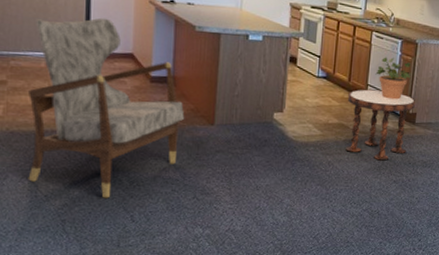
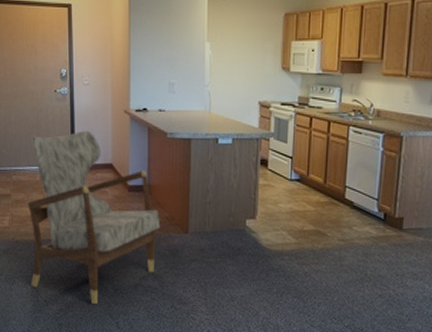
side table: present [344,89,415,161] -> none [322,191,402,272]
potted plant: present [375,57,413,100] -> none [354,154,398,202]

